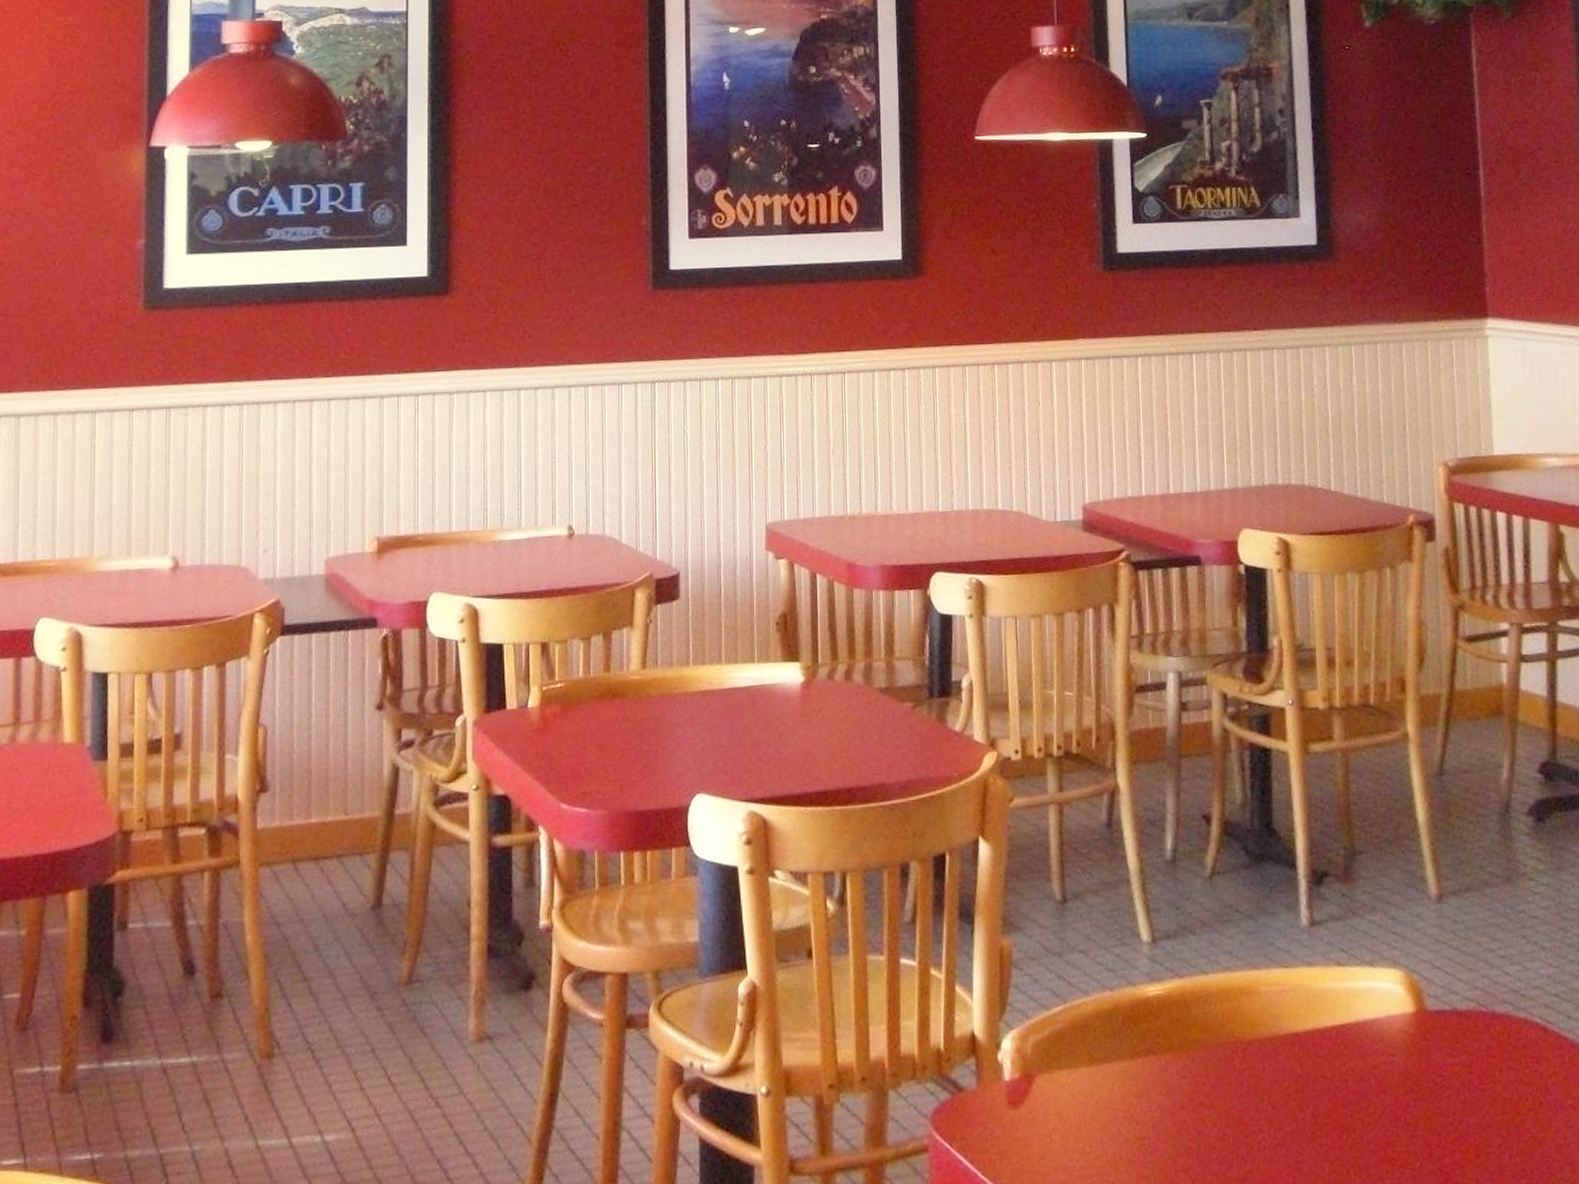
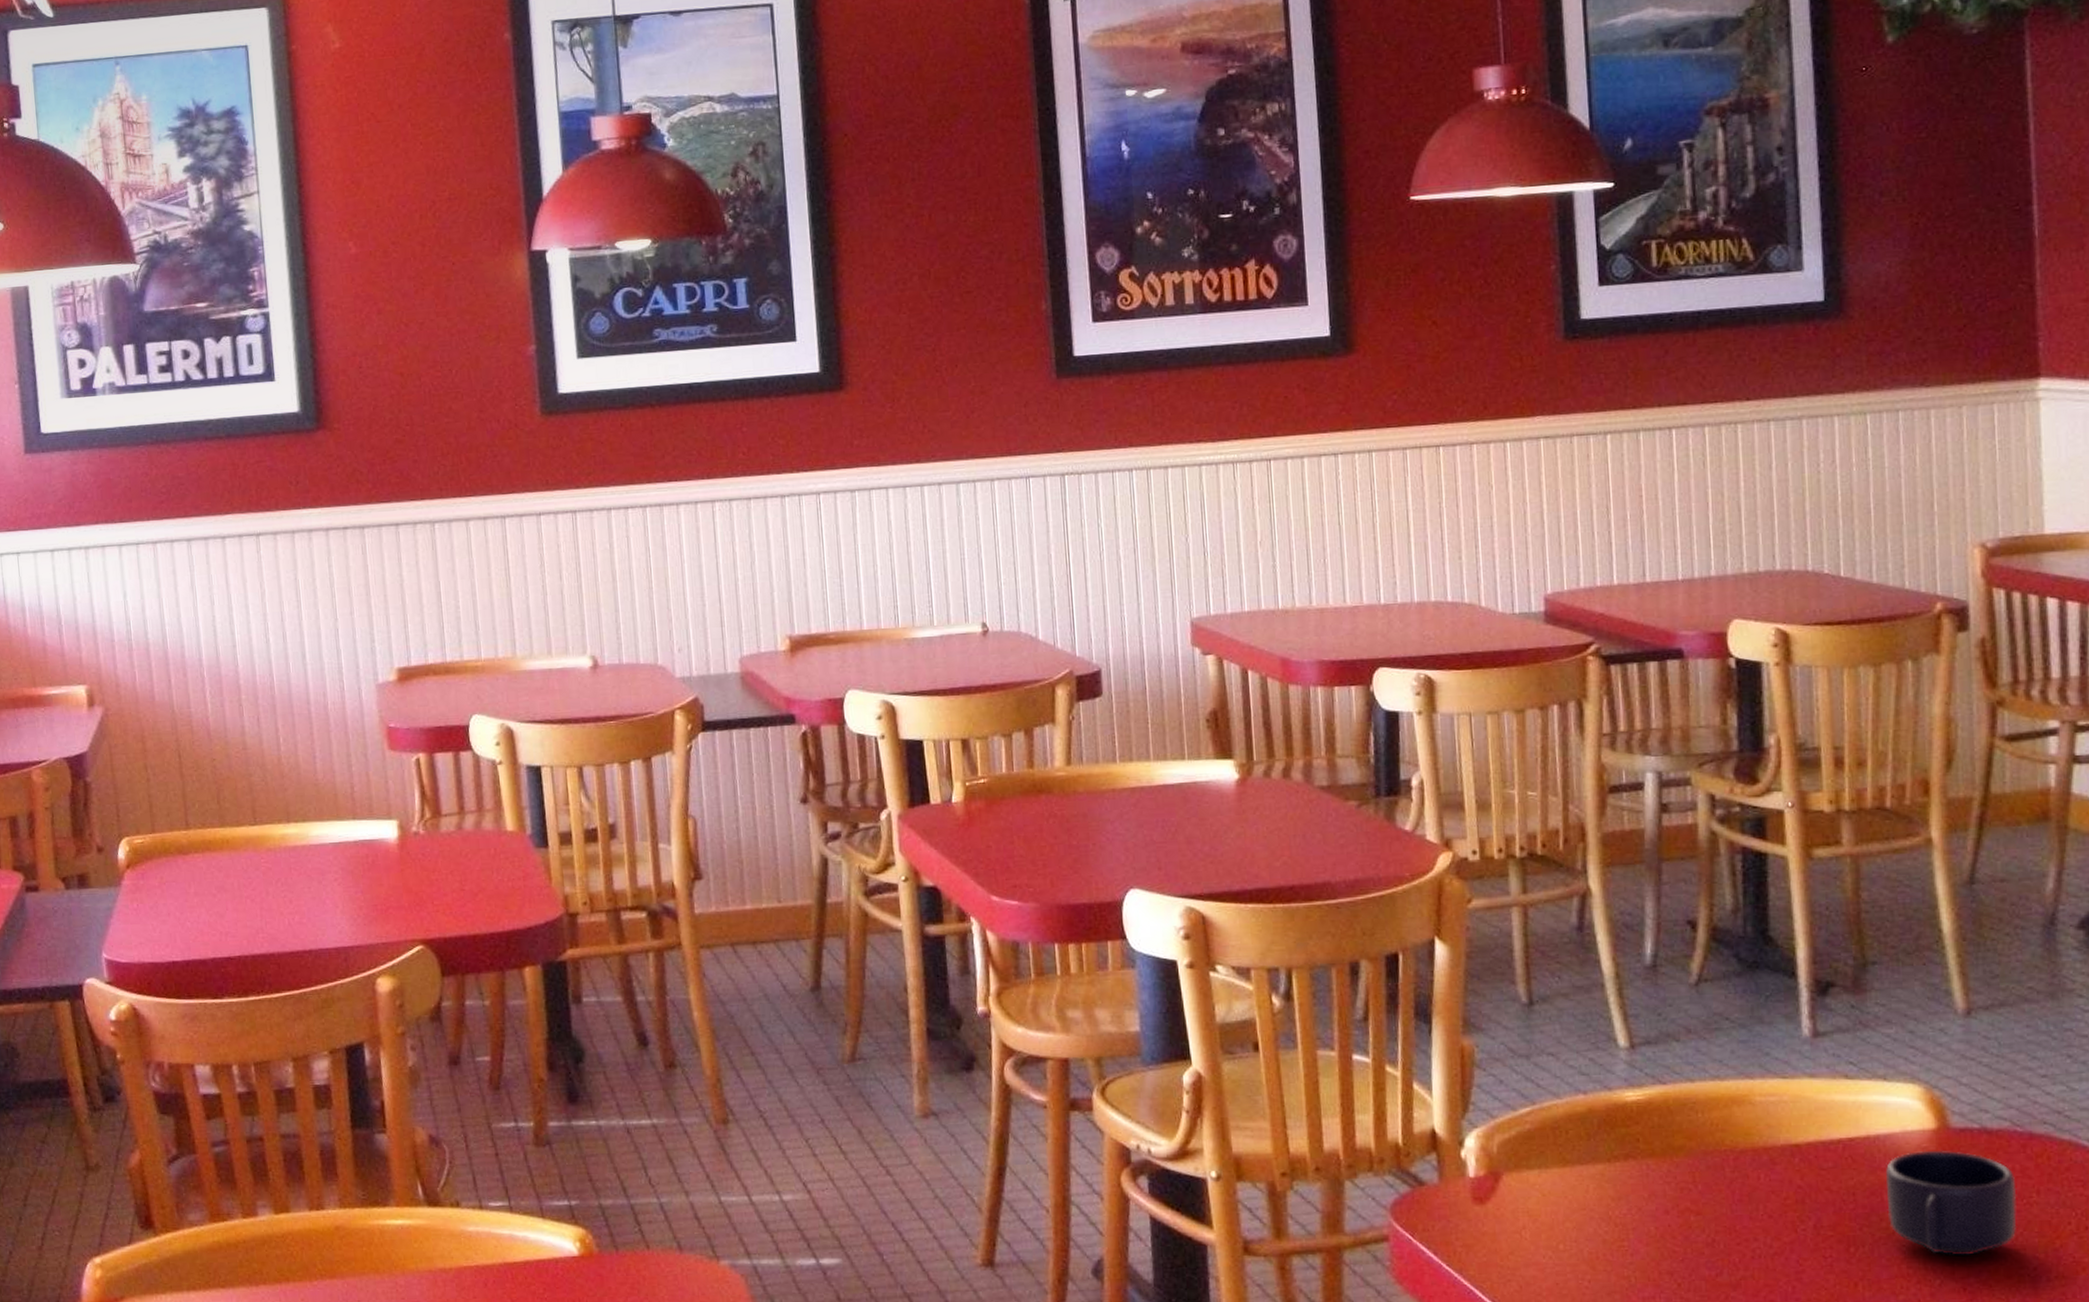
mug: none [1372,1032,1484,1137] -> present [1885,1150,2017,1255]

